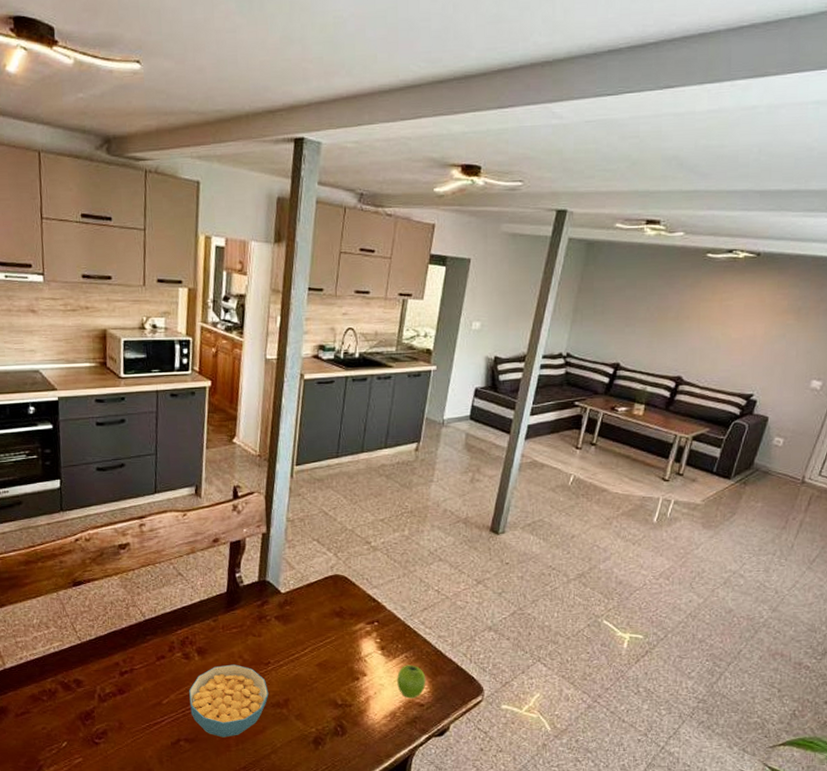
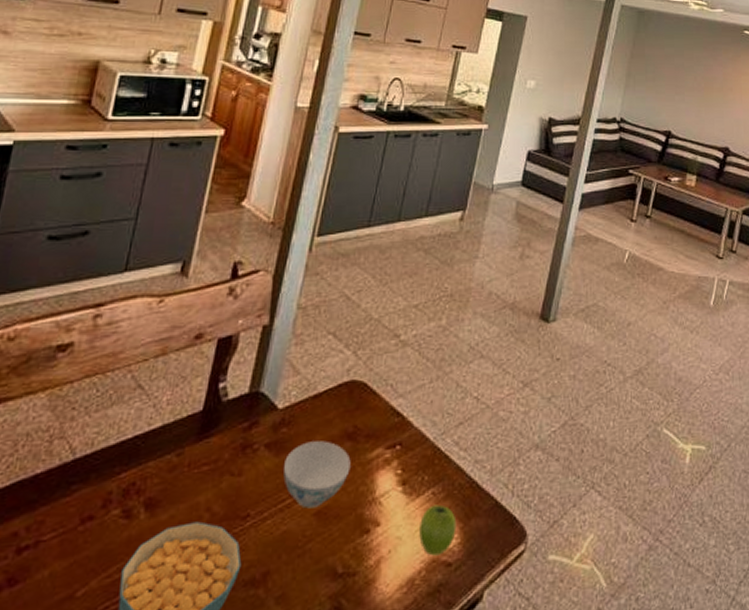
bowl: none [291,616,340,661] -> present [283,440,351,509]

